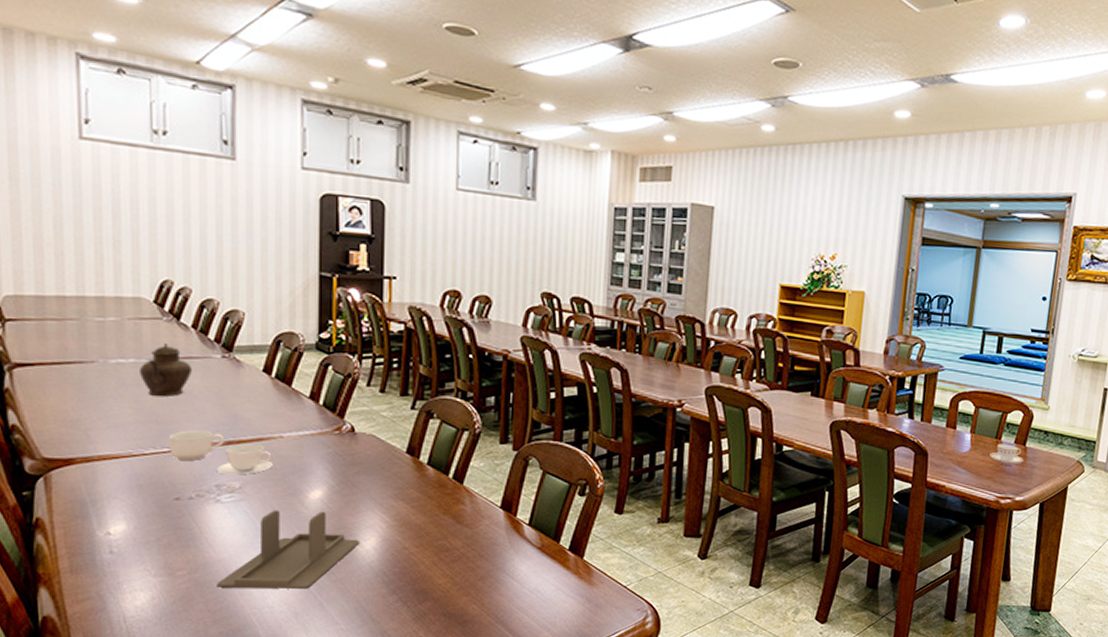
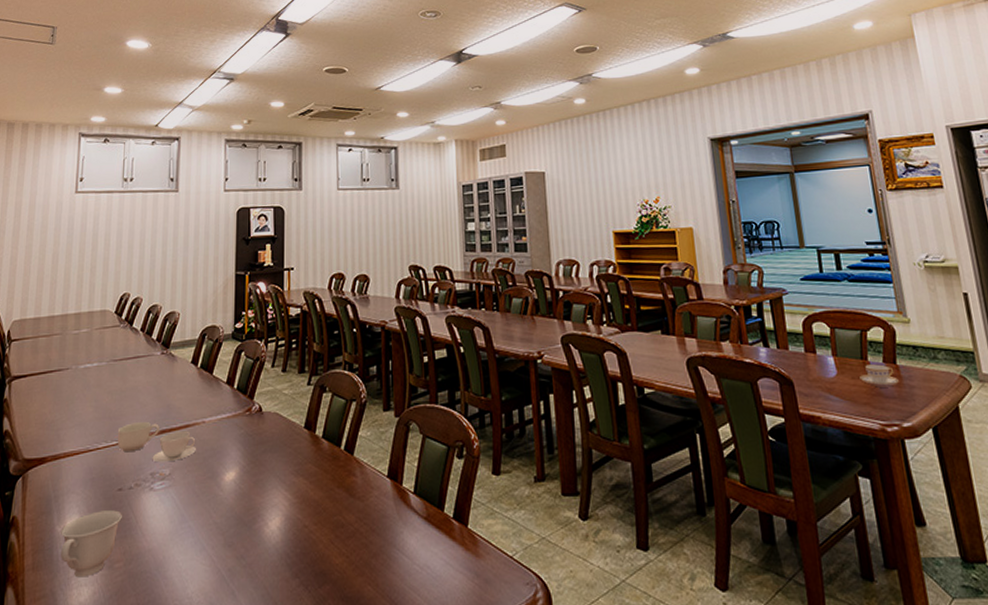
teacup: none [103,519,184,583] -> present [61,510,123,578]
teapot: present [140,344,192,396] -> none [100,347,138,394]
napkin holder: present [217,510,359,589] -> none [146,493,266,579]

